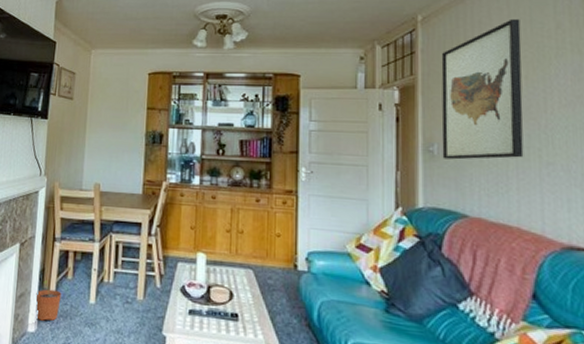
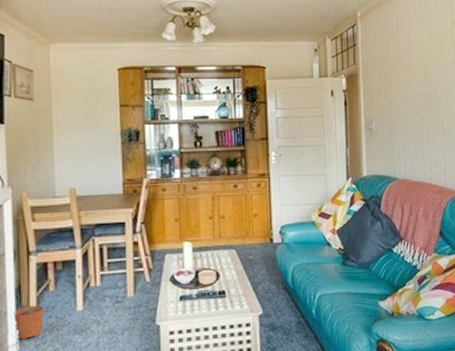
wall art: present [441,18,524,160] -> none [376,16,433,134]

